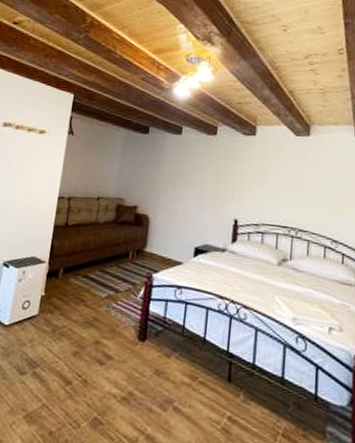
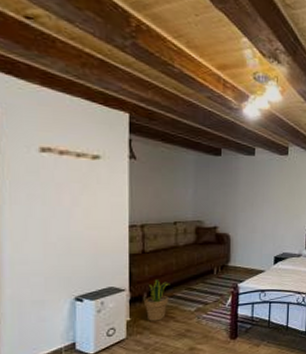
potted plant: none [59,255,86,302] -> present [145,279,170,321]

